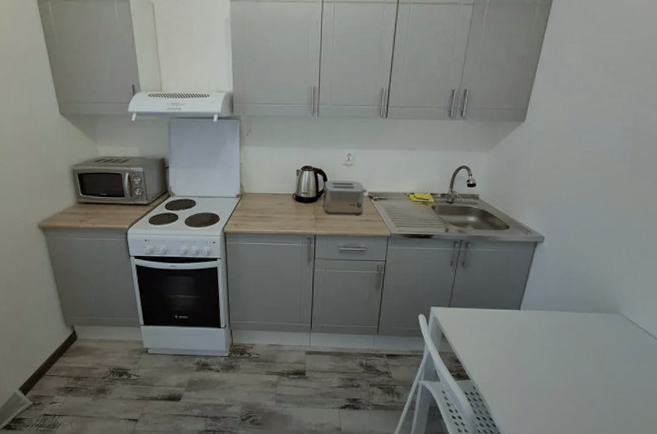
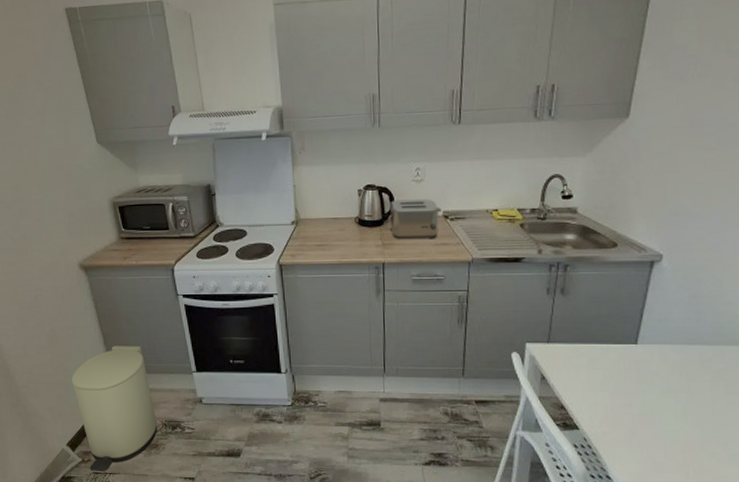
pedal bin: none [25,300,106,414] -> present [71,345,158,472]

